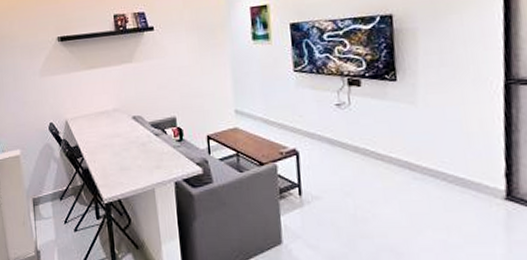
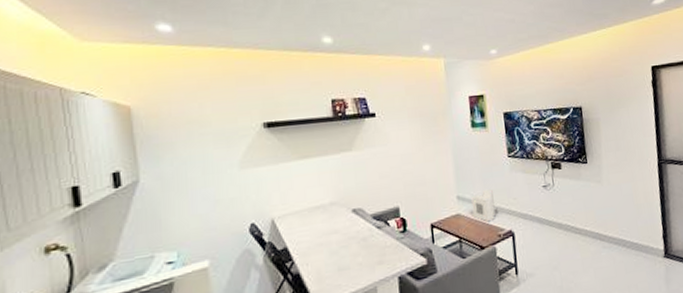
air purifier: none [250,105,280,138] -> present [471,189,498,222]

